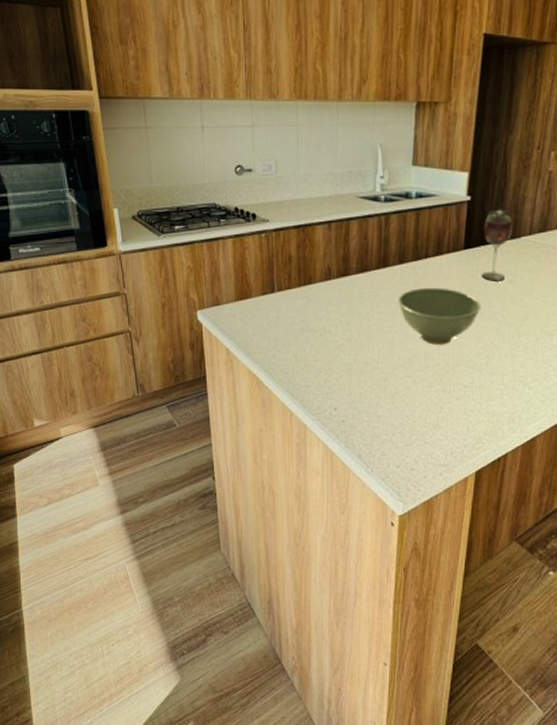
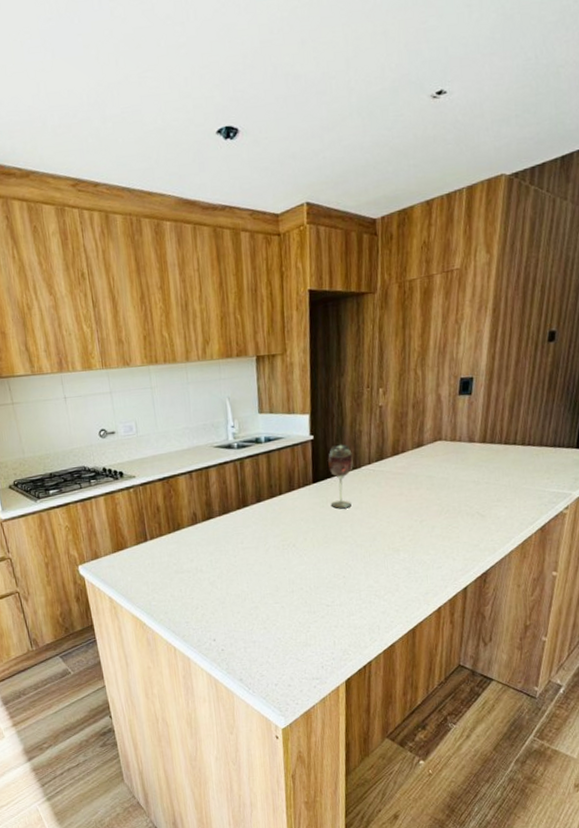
bowl: present [398,287,482,345] -> none [259,520,334,572]

